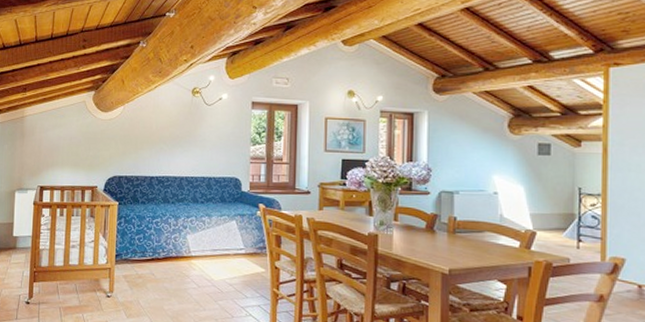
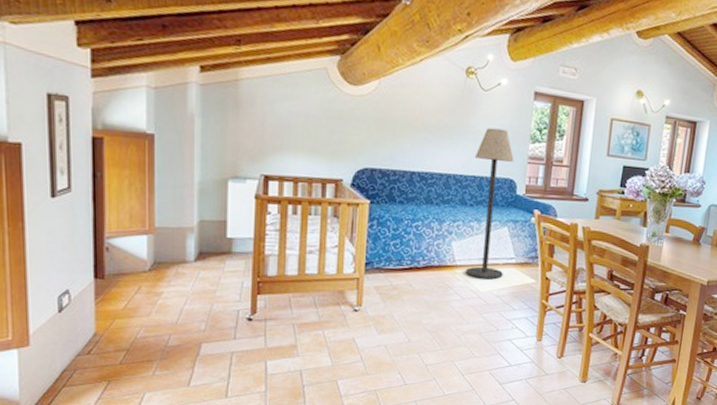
floor lamp: none [200,135,237,269] -> present [466,127,514,280]

